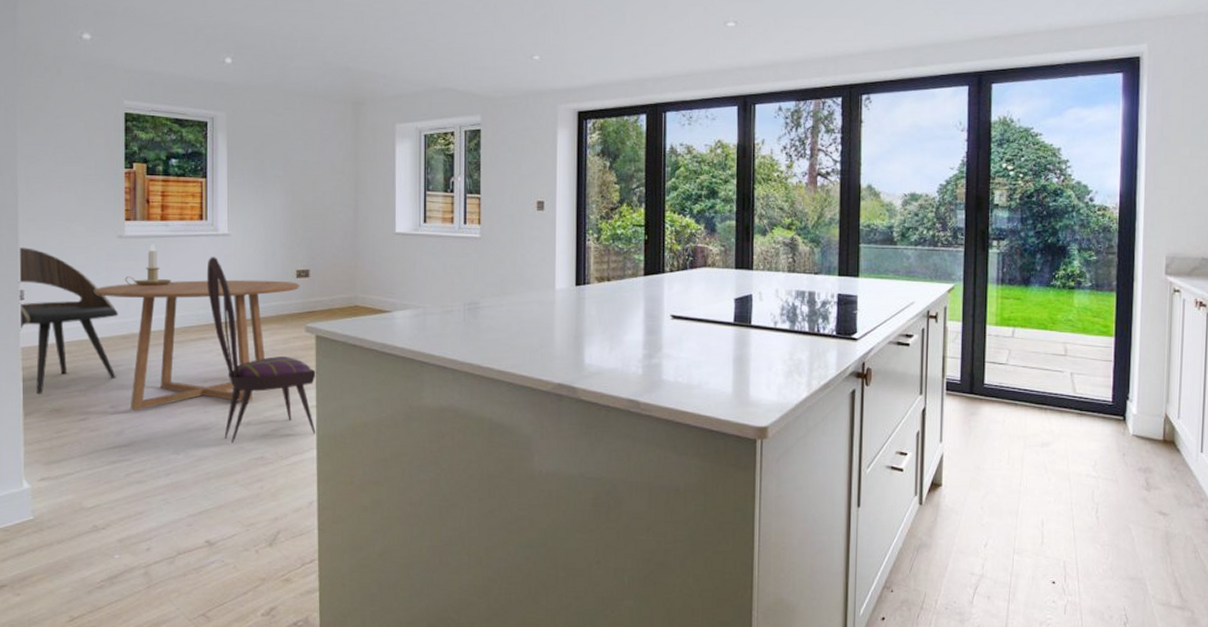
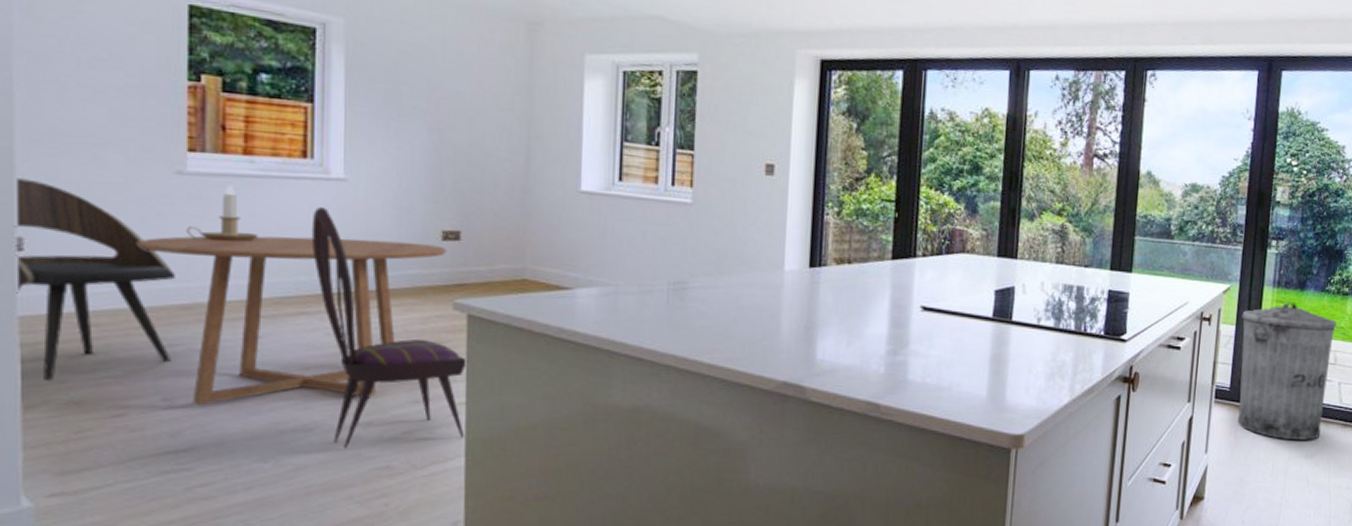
trash can: none [967,298,1065,430] -> present [1238,302,1337,441]

